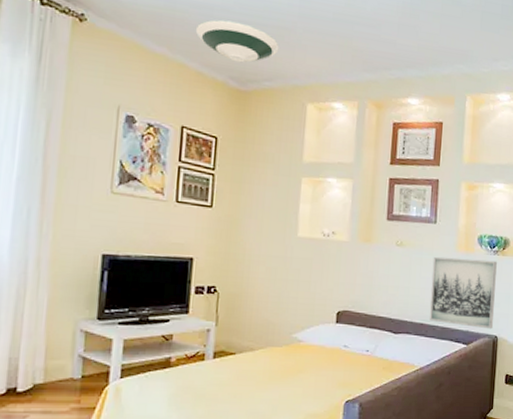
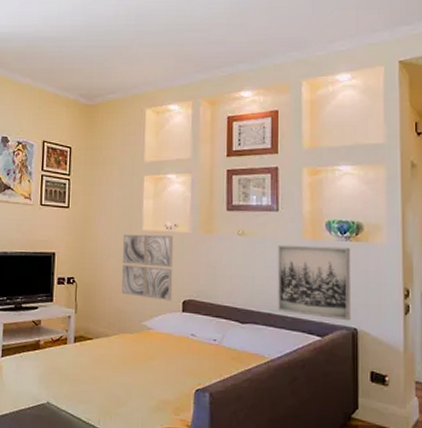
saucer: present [195,19,280,63] -> none [51,48,120,82]
wall art: none [270,240,331,312] -> present [121,234,174,301]

